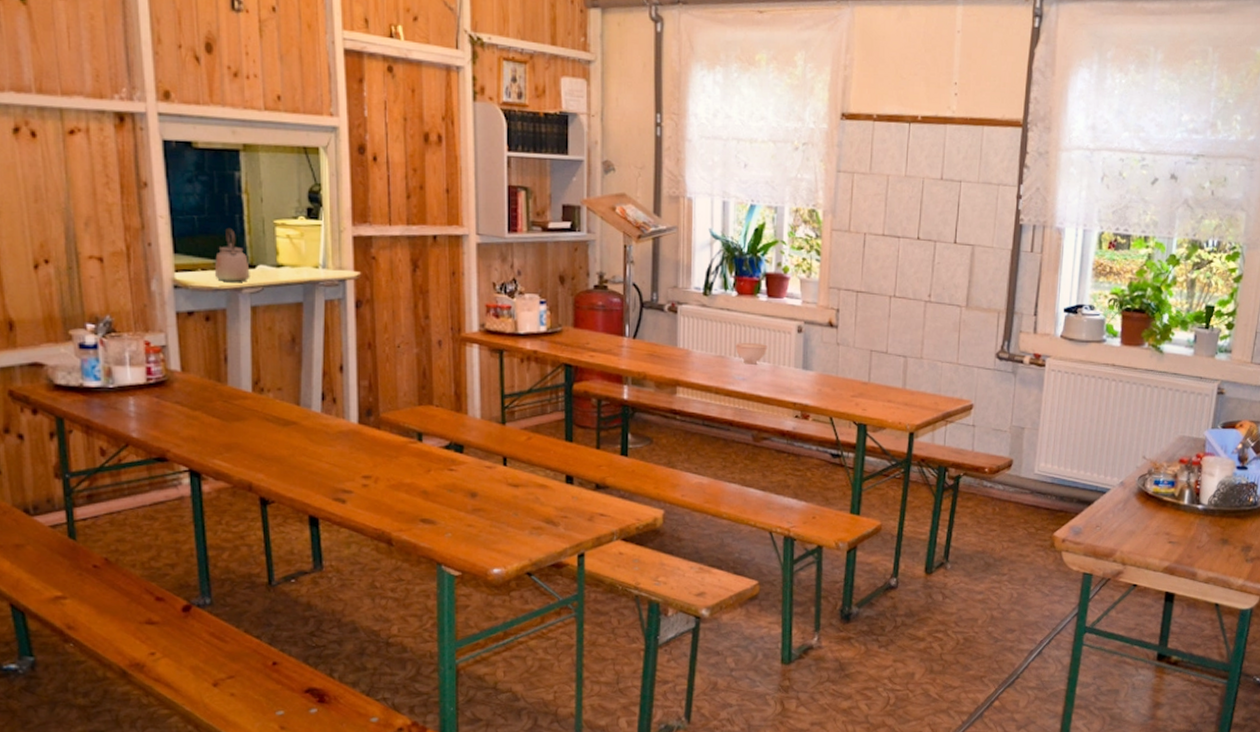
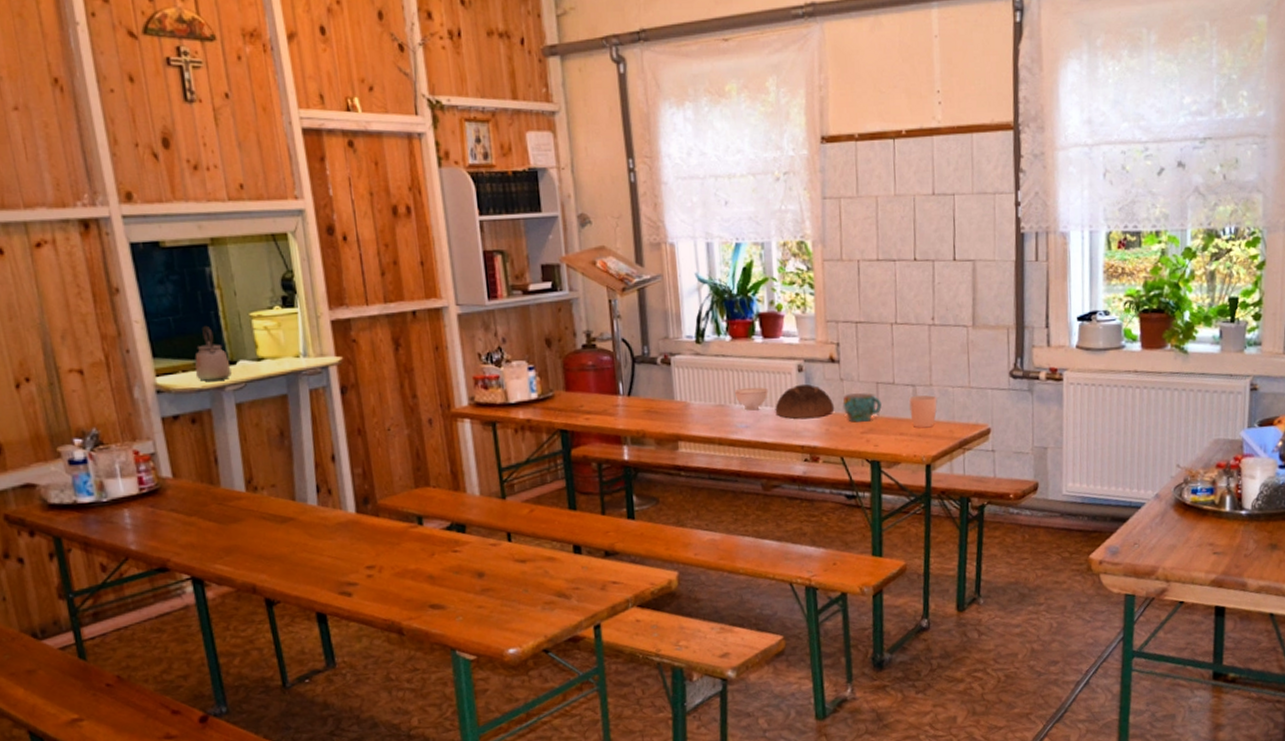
bread: none [772,344,829,378] -> present [775,383,835,419]
cup: none [836,357,873,386] -> present [842,392,882,423]
cup: none [899,367,926,398] -> present [909,395,938,429]

